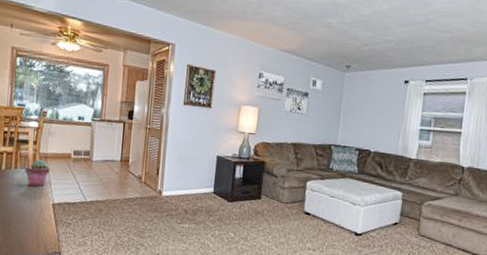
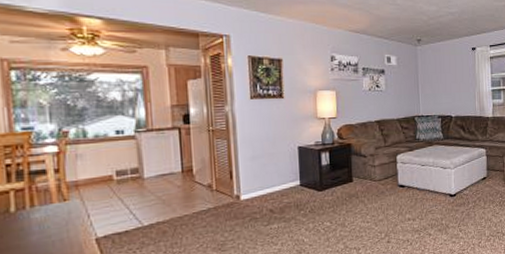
potted succulent: present [25,160,50,187] -> none [47,190,85,225]

